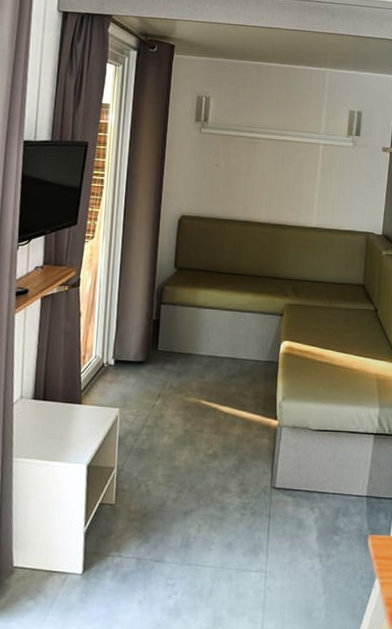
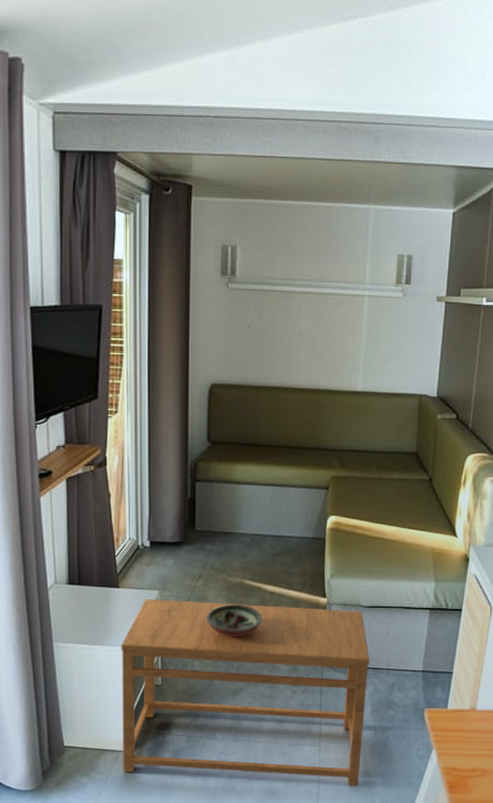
side table: none [70,416,317,616] -> present [121,599,370,786]
decorative bowl: none [162,424,217,456] -> present [206,604,263,636]

